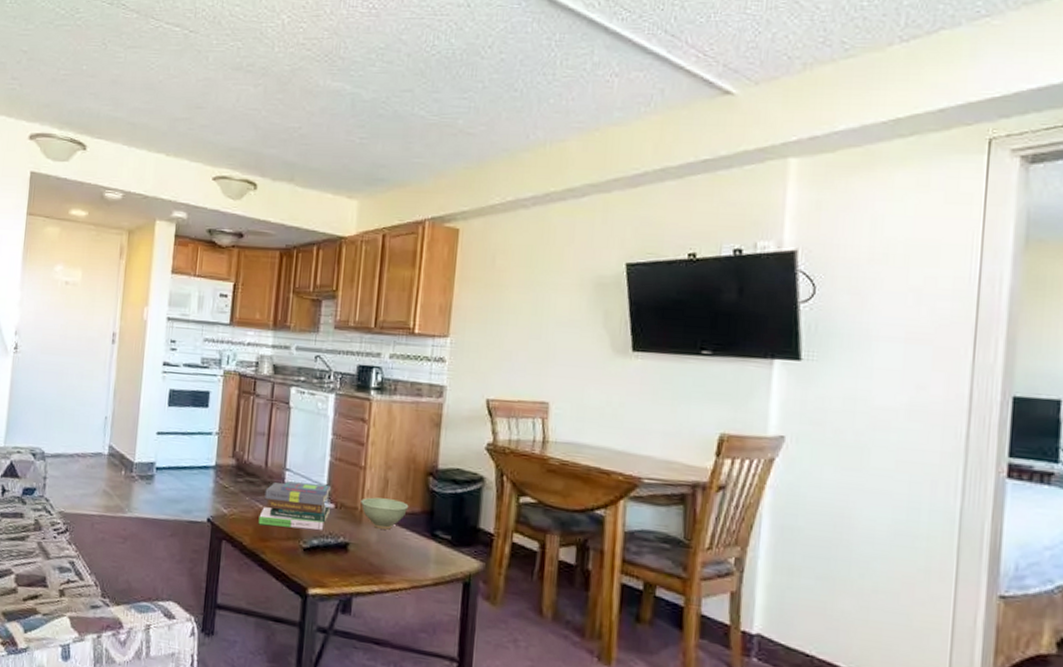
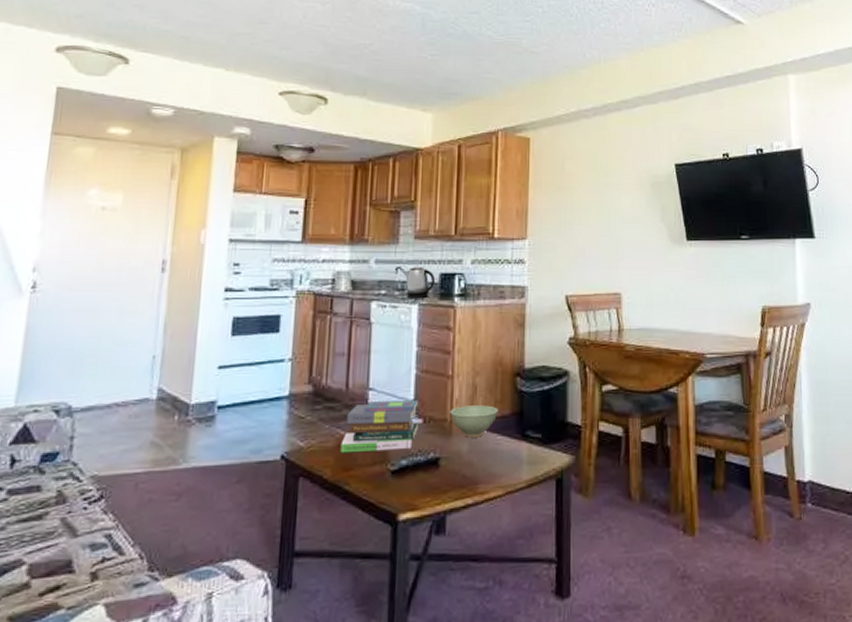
kettle: none [323,357,353,389] -> present [405,267,436,299]

